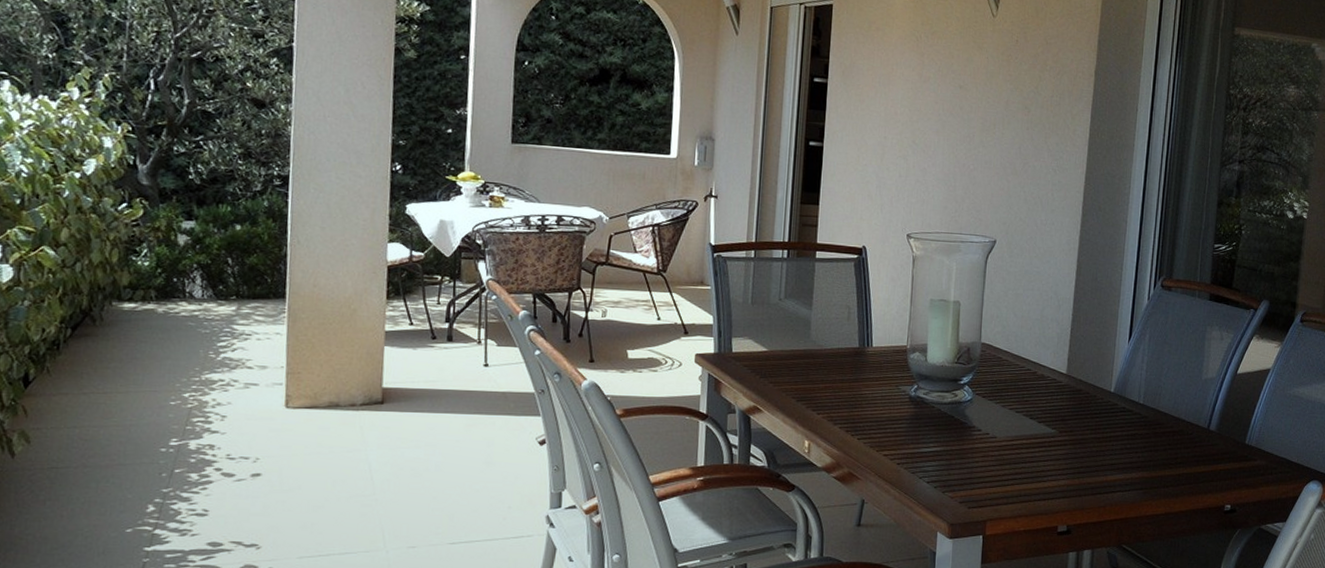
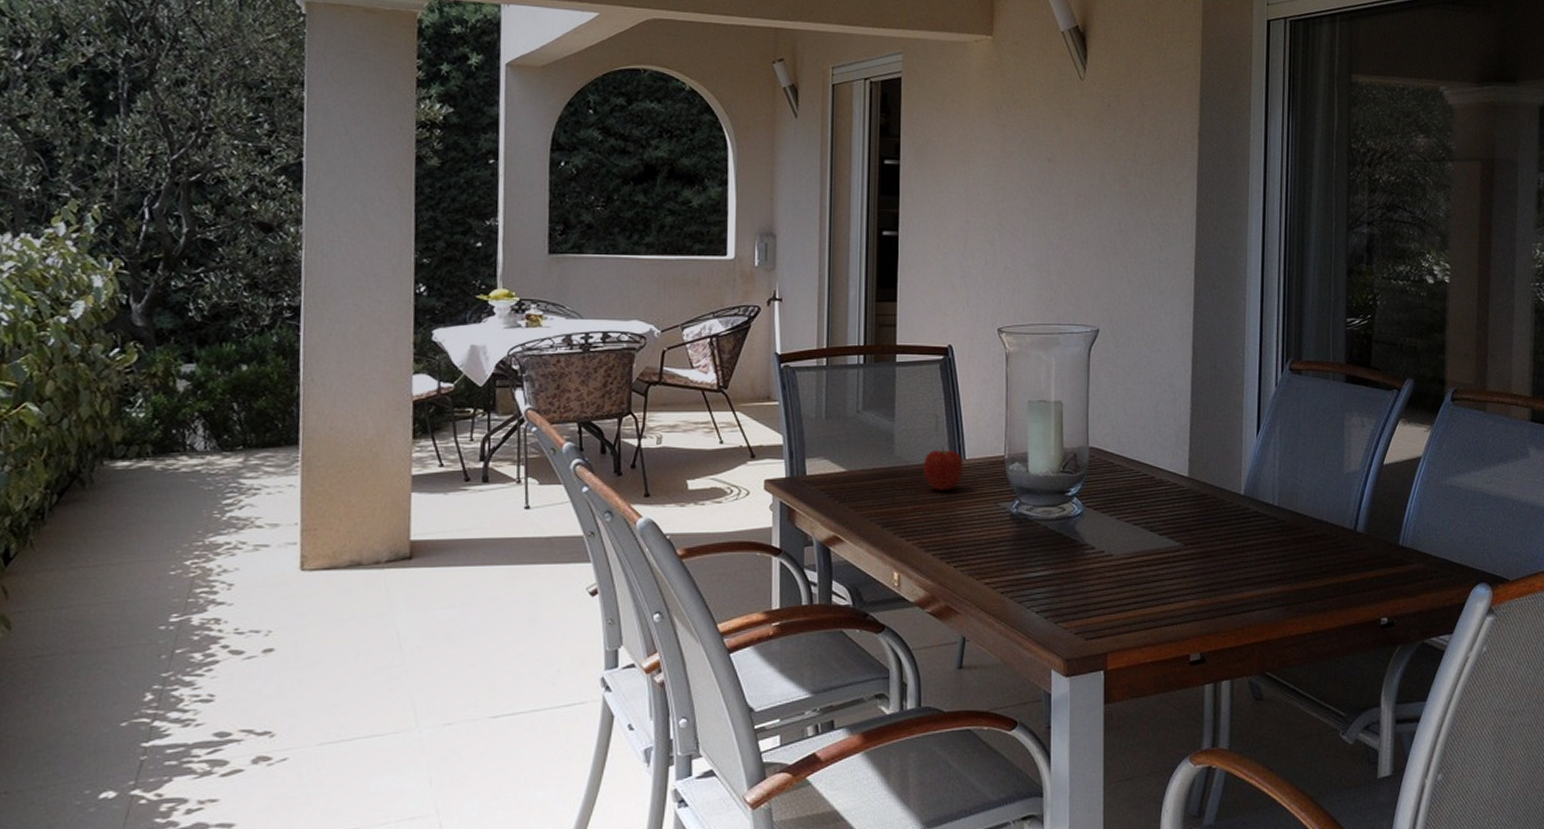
apple: none [835,335,871,374] -> present [923,447,963,491]

